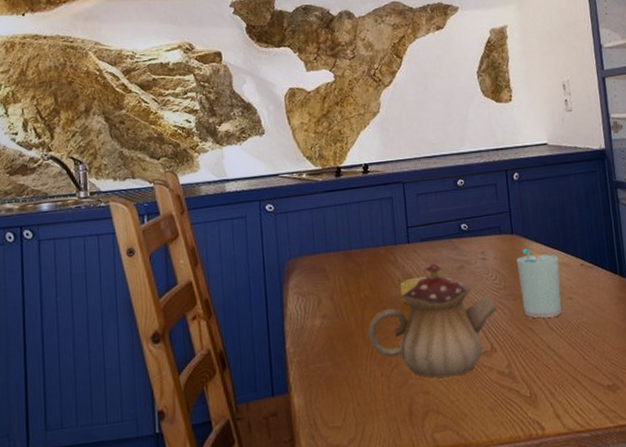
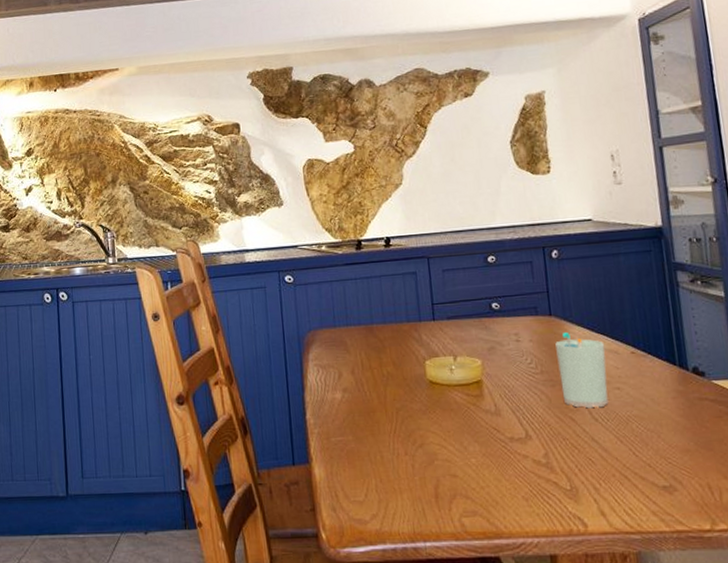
teapot: present [367,263,497,378] -> none [390,342,532,462]

